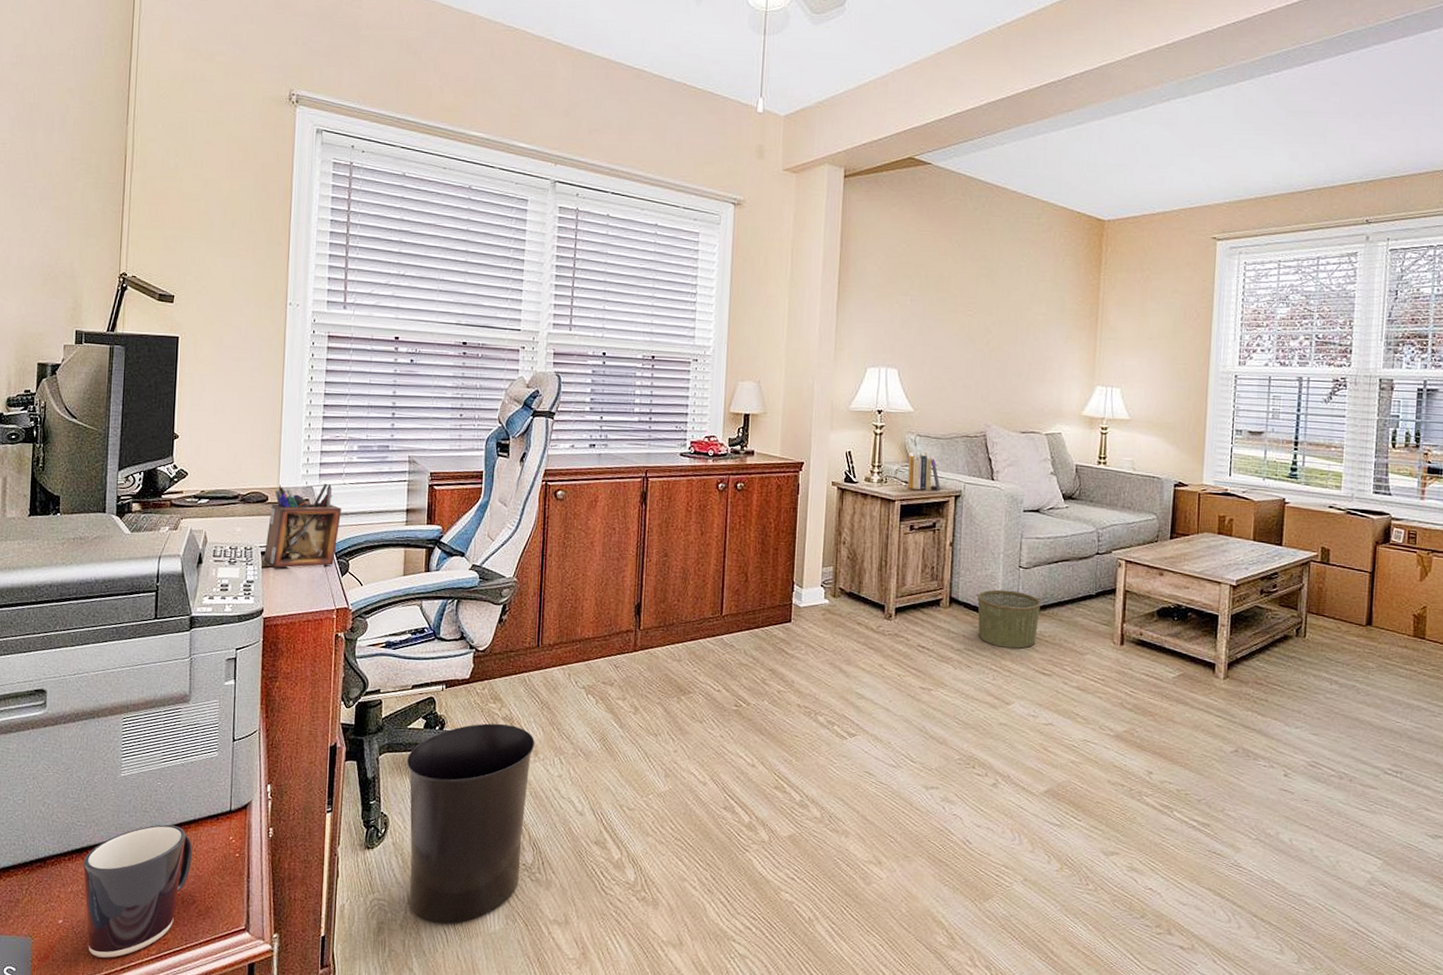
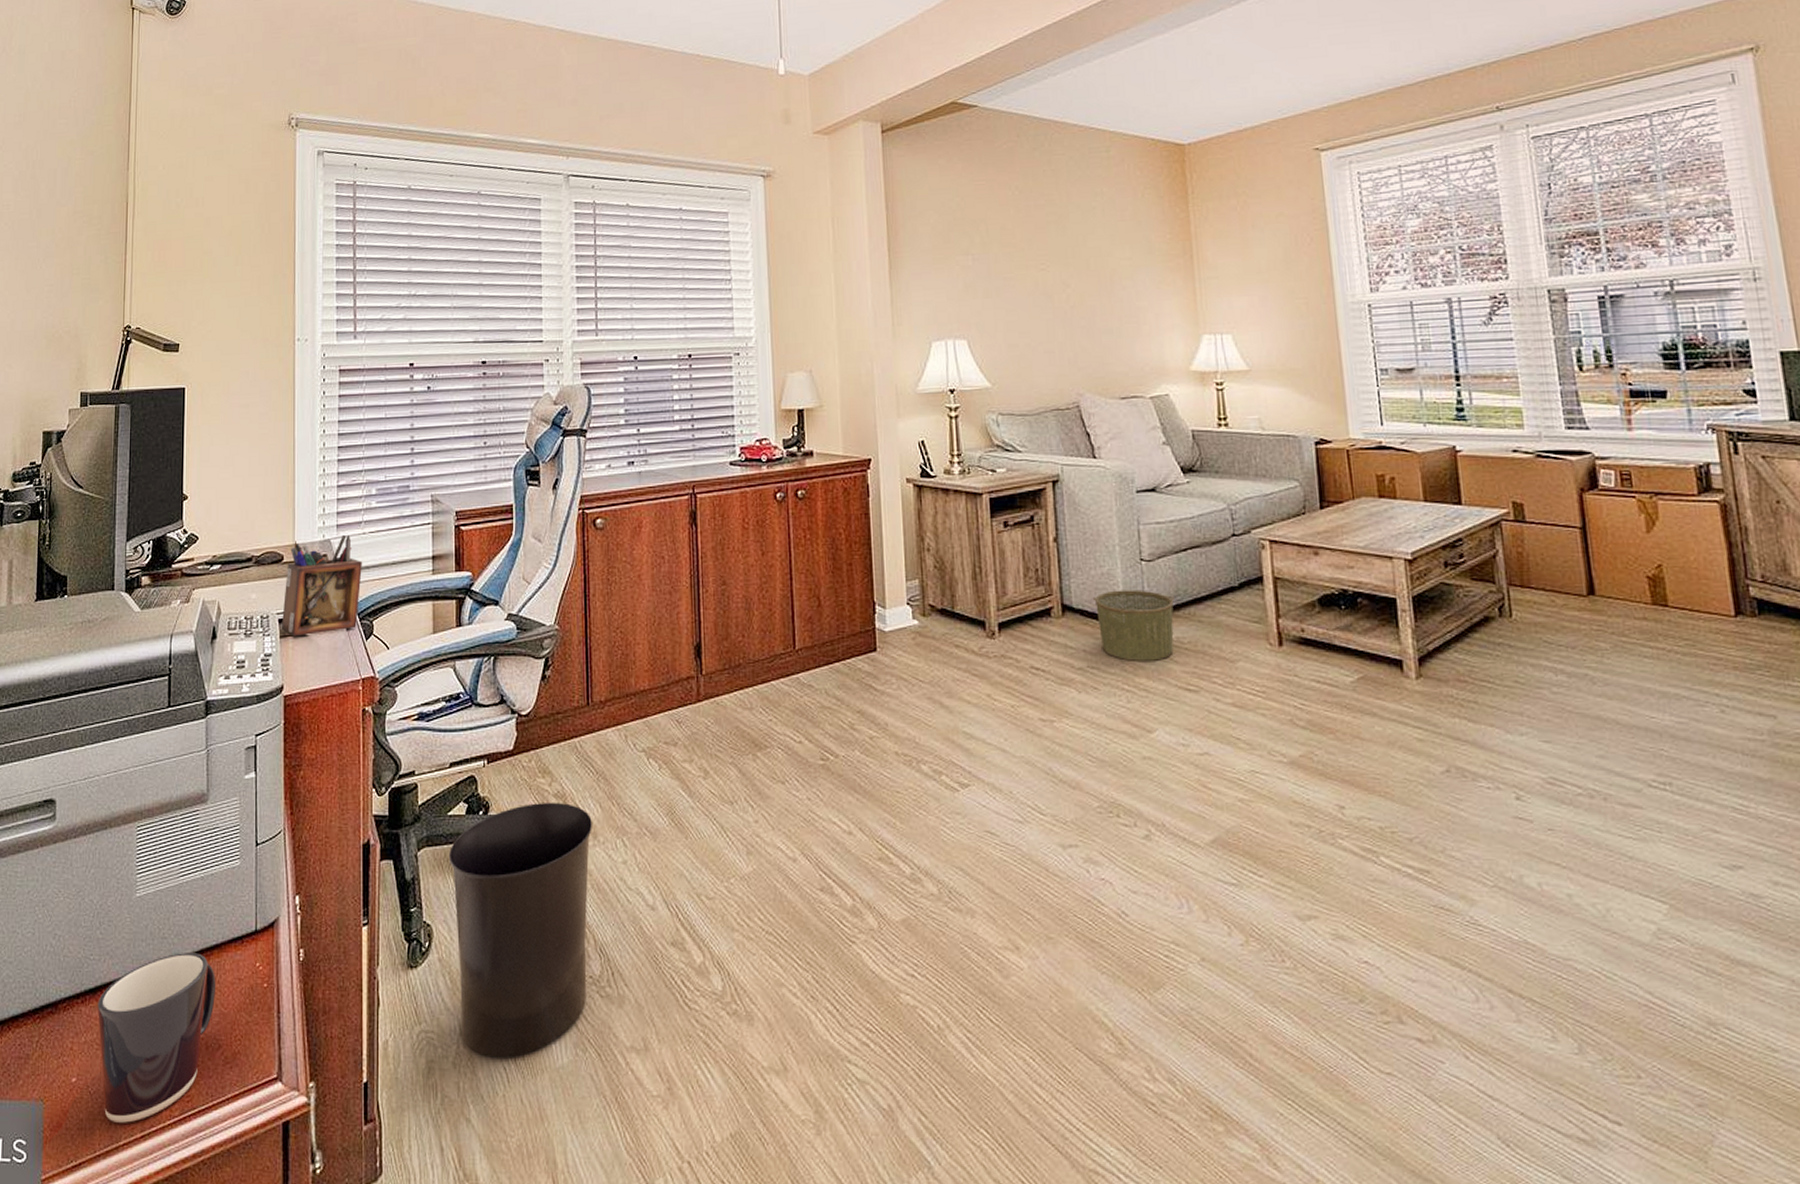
books: present [908,451,941,491] -> none [991,433,1034,480]

